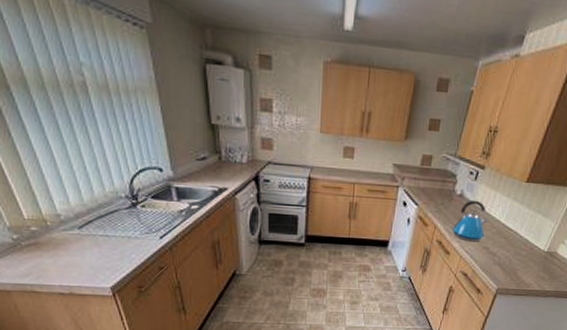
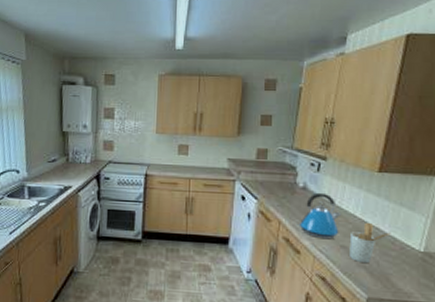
utensil holder: none [488,228,525,262] -> present [348,223,391,264]

